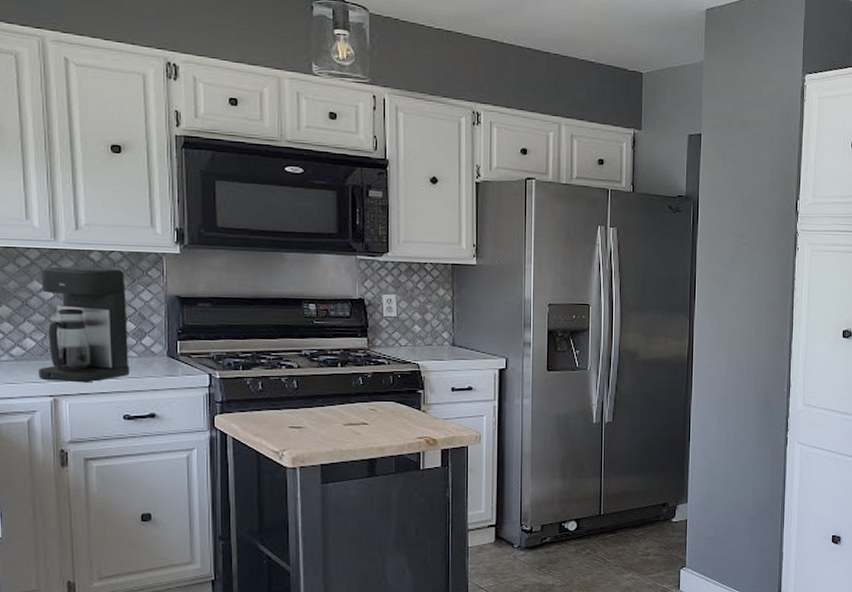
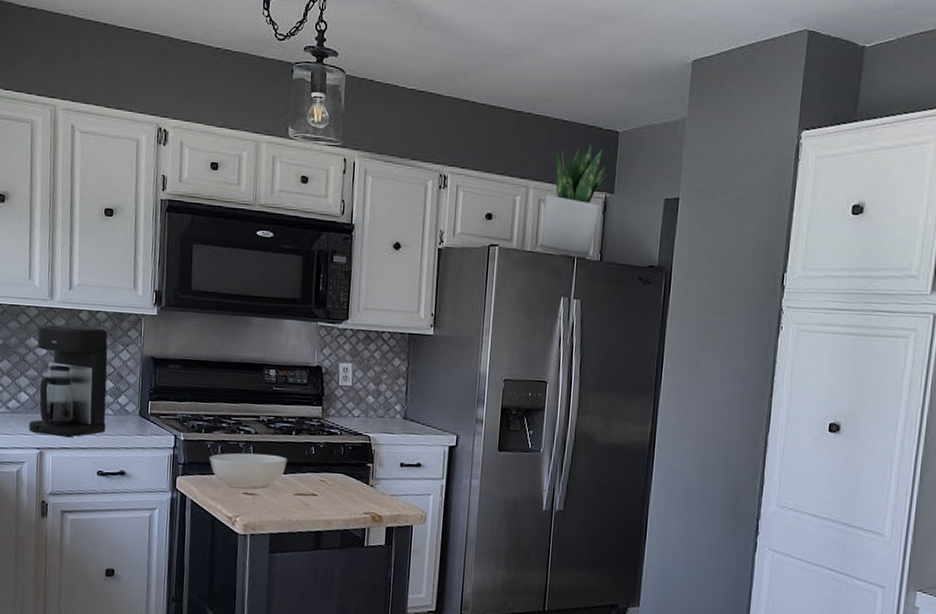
bowl: none [249,387,335,423] -> present [209,452,288,489]
planter: none [574,84,634,190] -> present [539,144,607,259]

